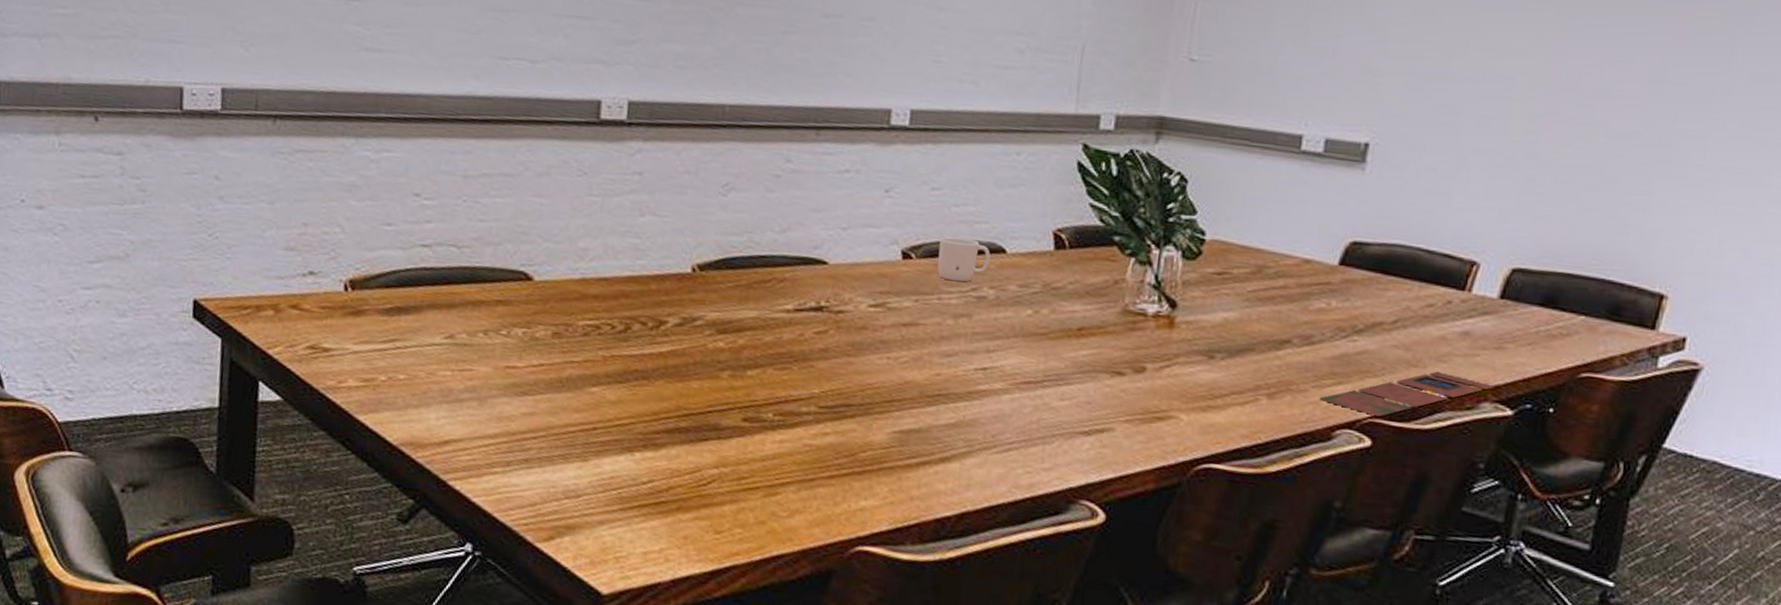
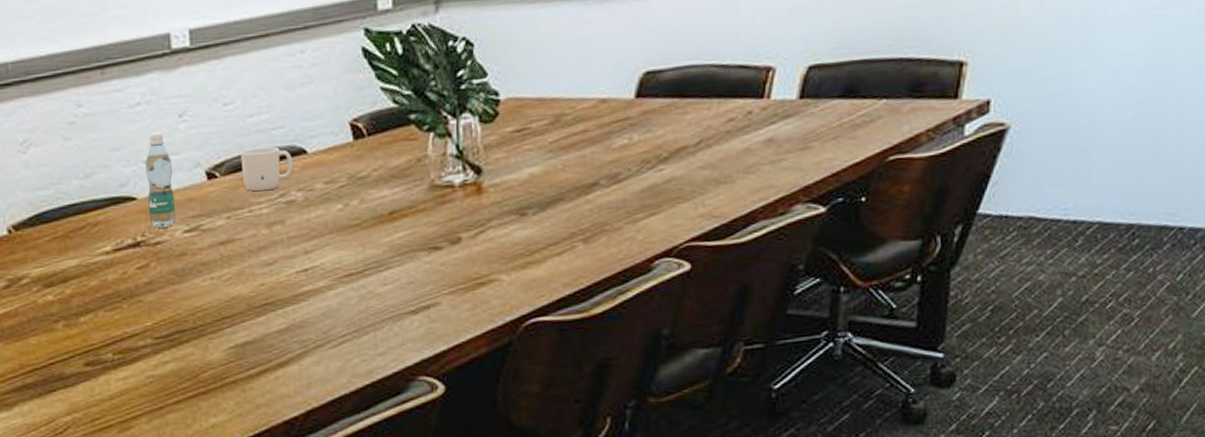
bottle: none [836,201,870,299] -> present [145,131,177,228]
papers: present [1319,371,1495,417] -> none [634,183,805,240]

